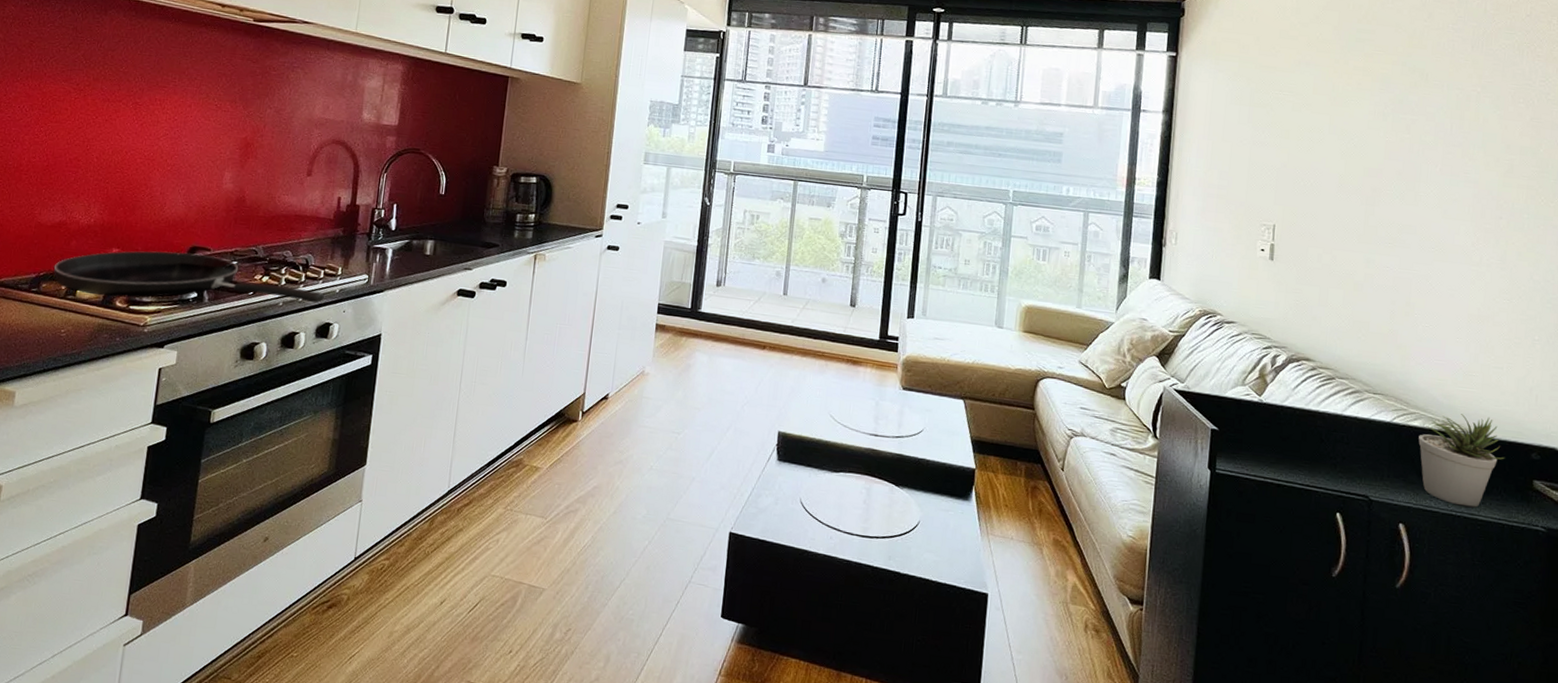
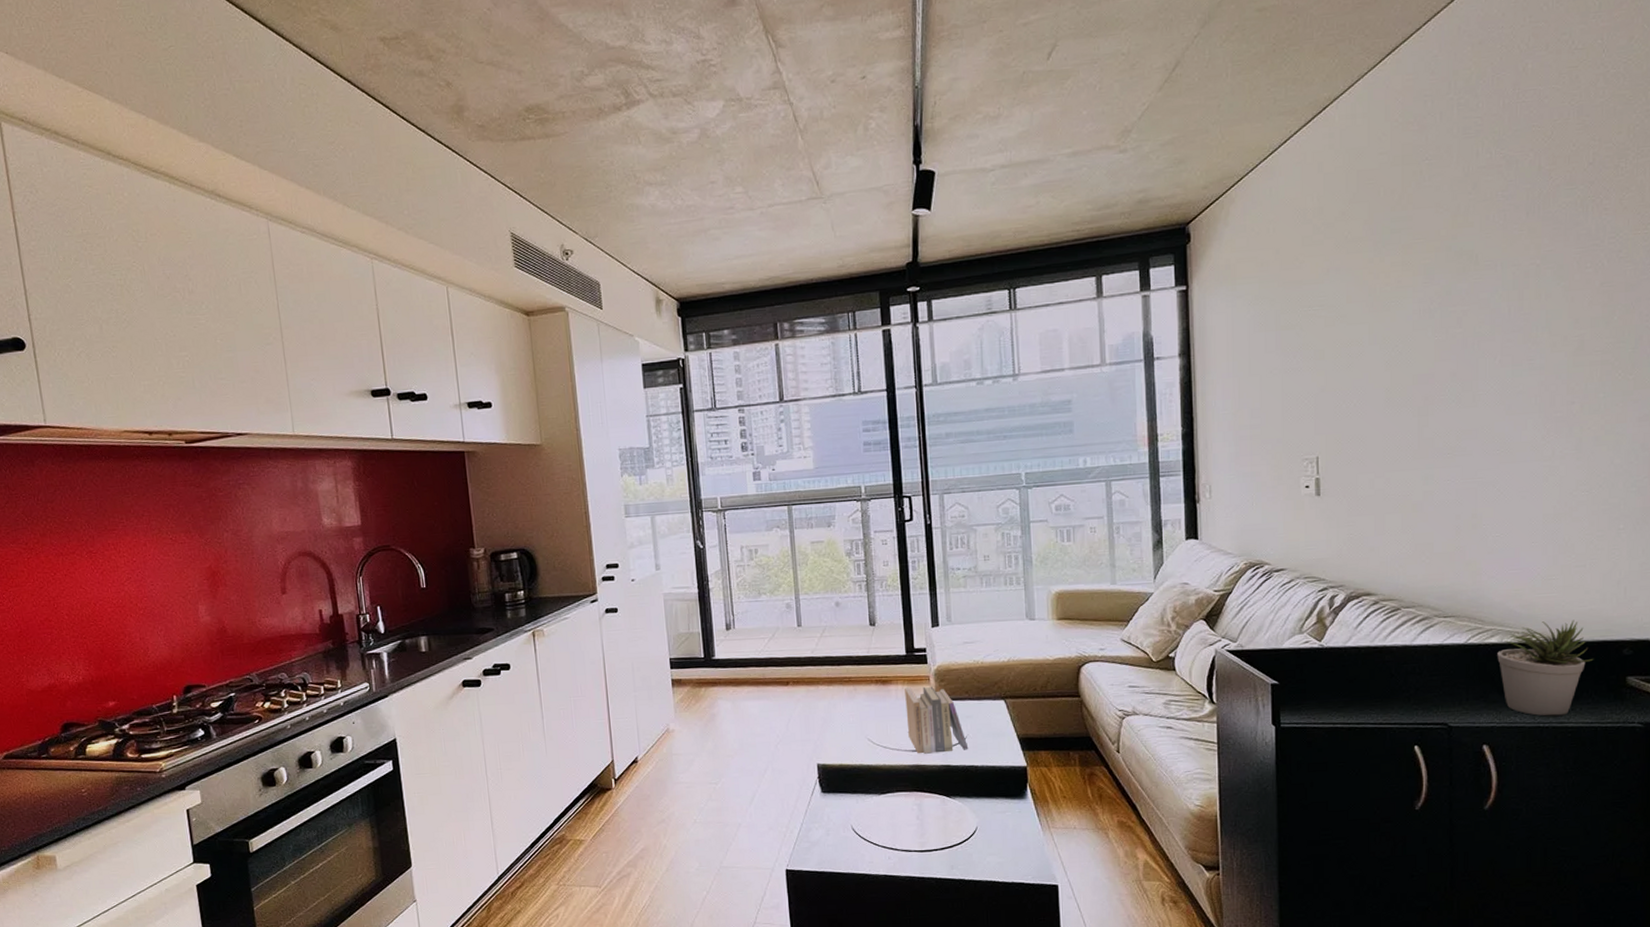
frying pan: present [53,251,324,303] -> none [56,692,330,751]
books: none [869,371,924,443] -> present [905,686,969,754]

